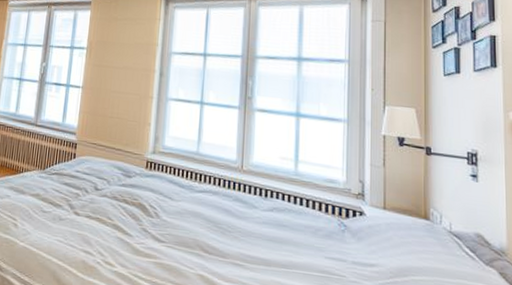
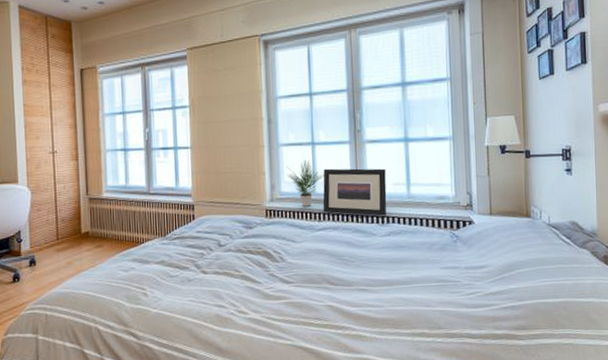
potted plant: none [172,118,209,165] -> present [287,160,324,207]
picture frame: none [204,130,274,190] -> present [323,168,387,216]

